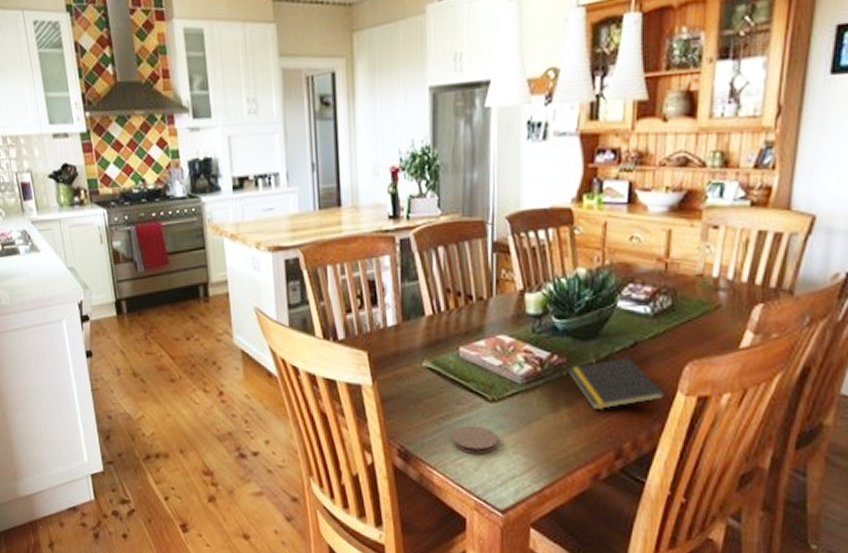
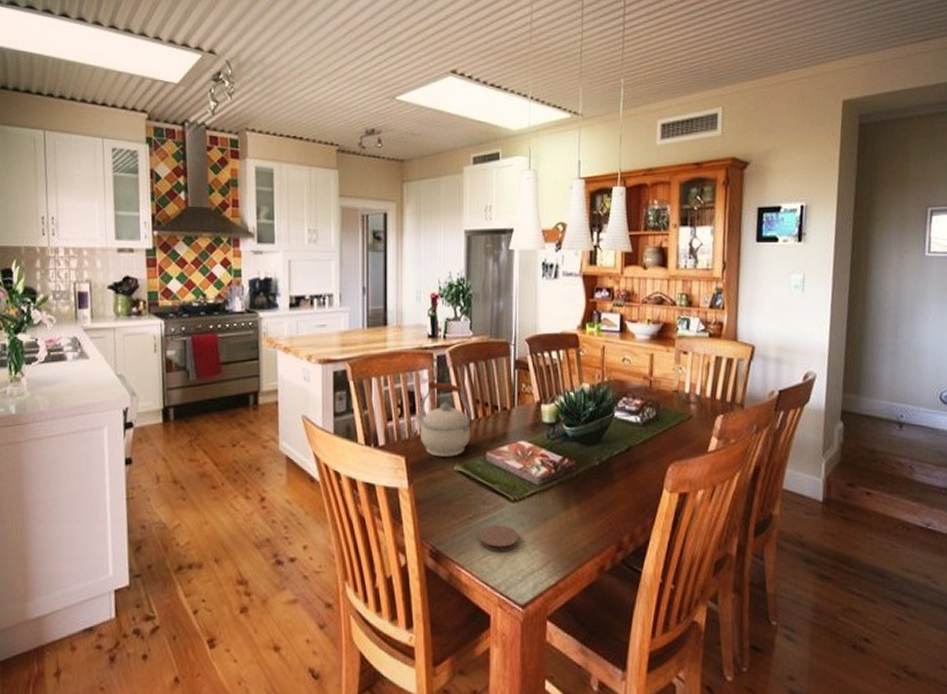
kettle: none [377,268,442,352] -> present [415,380,472,457]
notepad: present [568,357,665,411] -> none [577,460,655,508]

